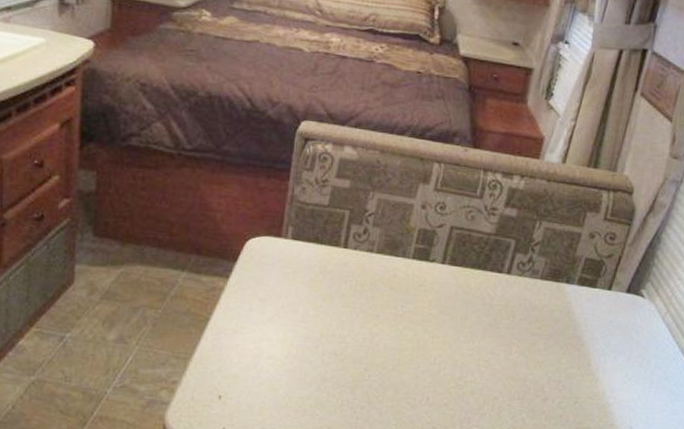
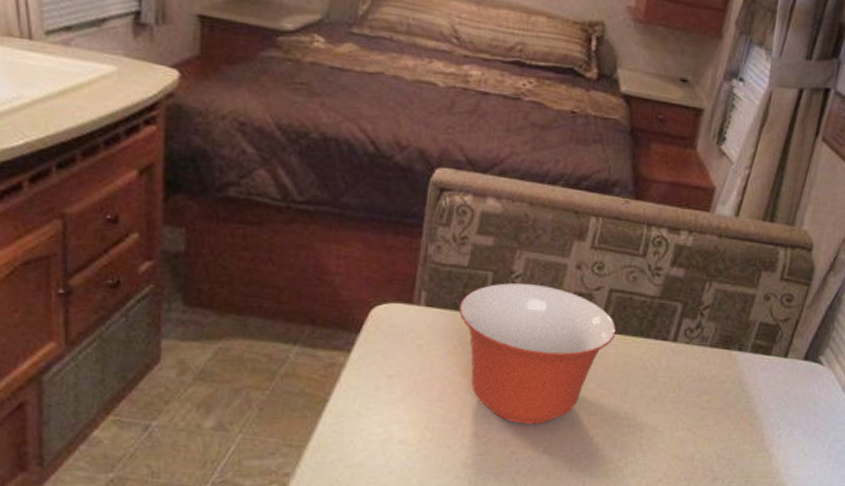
mixing bowl: none [320,220,457,345] -> present [459,283,617,425]

